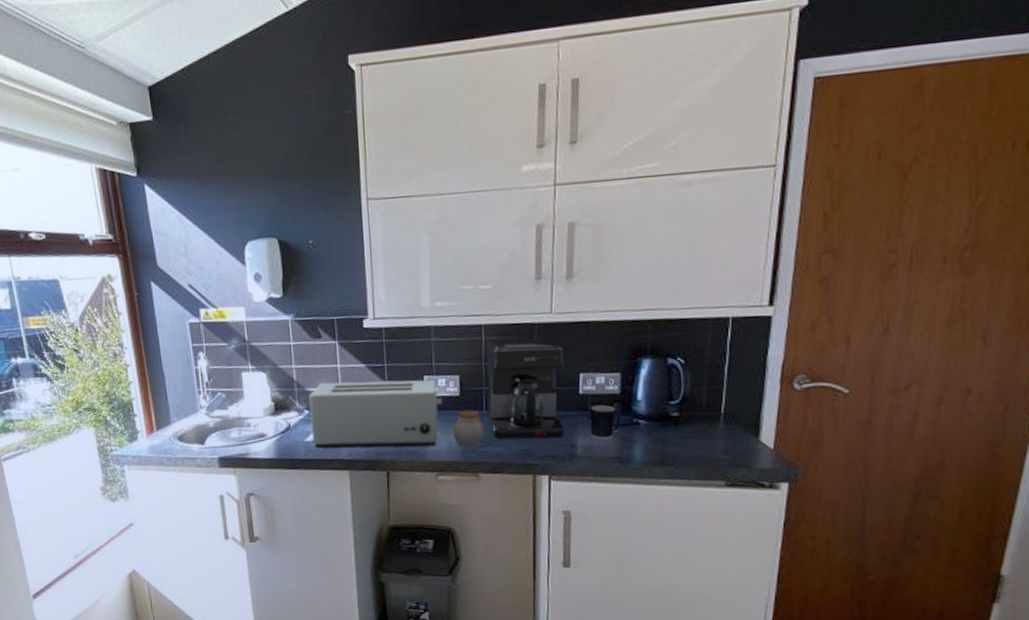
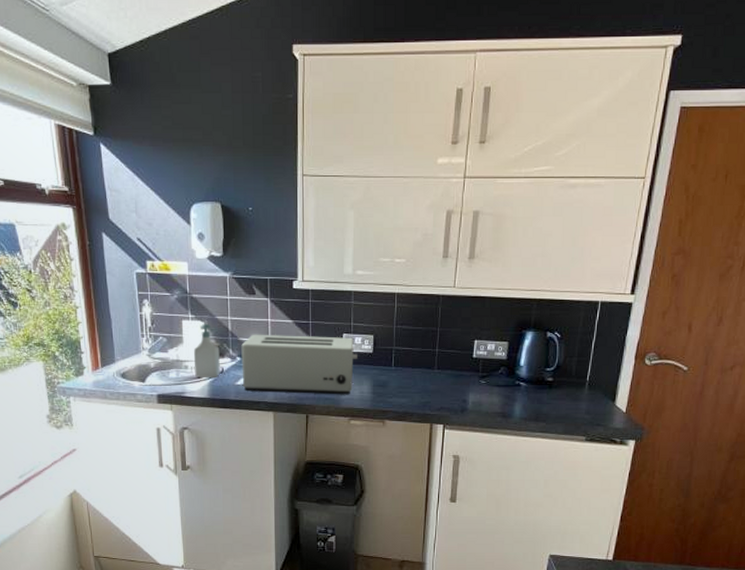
soap bottle: none [256,374,287,436] -> present [193,323,220,379]
jar: present [452,409,485,449] -> none [365,365,392,399]
coffee maker: present [487,338,565,440] -> none [395,306,464,394]
mug: present [590,404,621,440] -> none [480,367,506,397]

